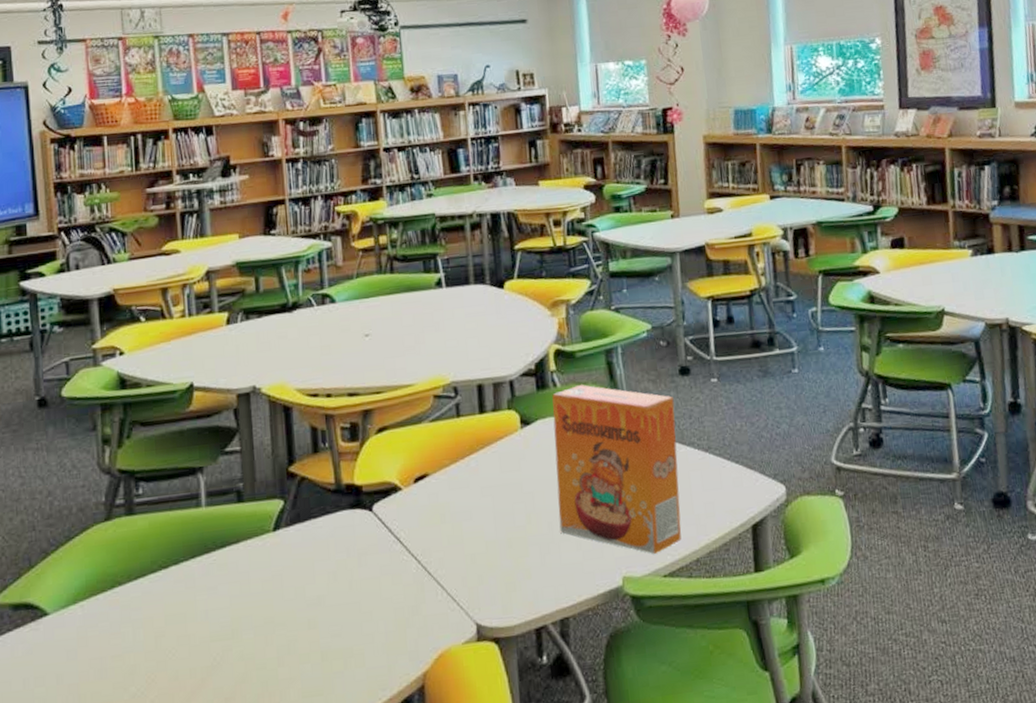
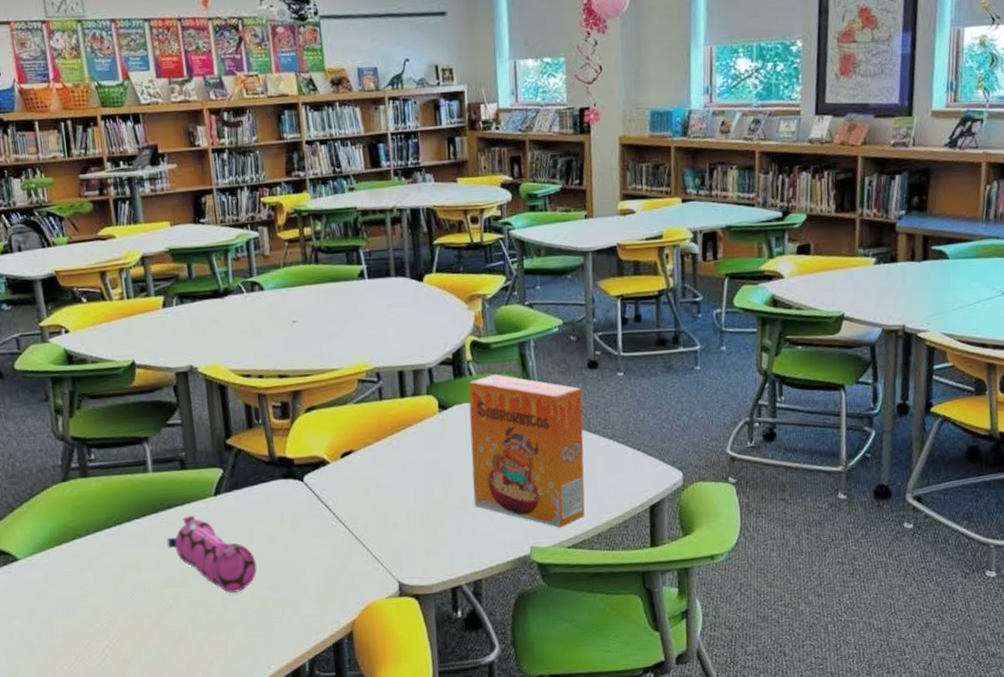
pencil case: none [217,554,318,644] -> present [166,515,257,593]

